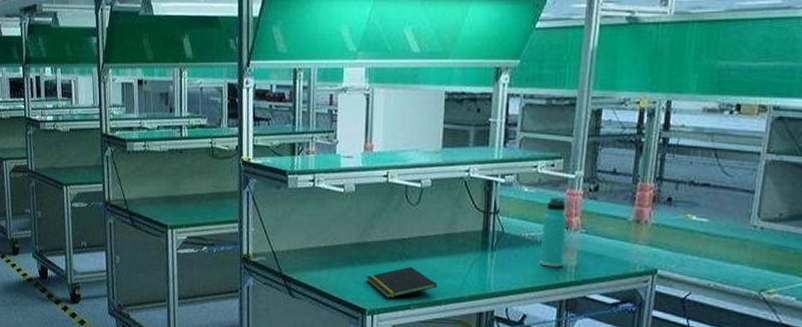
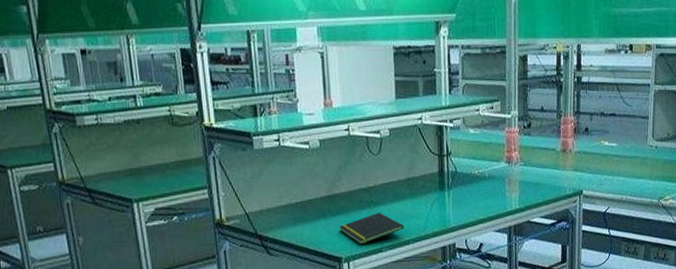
thermos bottle: present [539,197,567,267] -> none [488,135,509,199]

